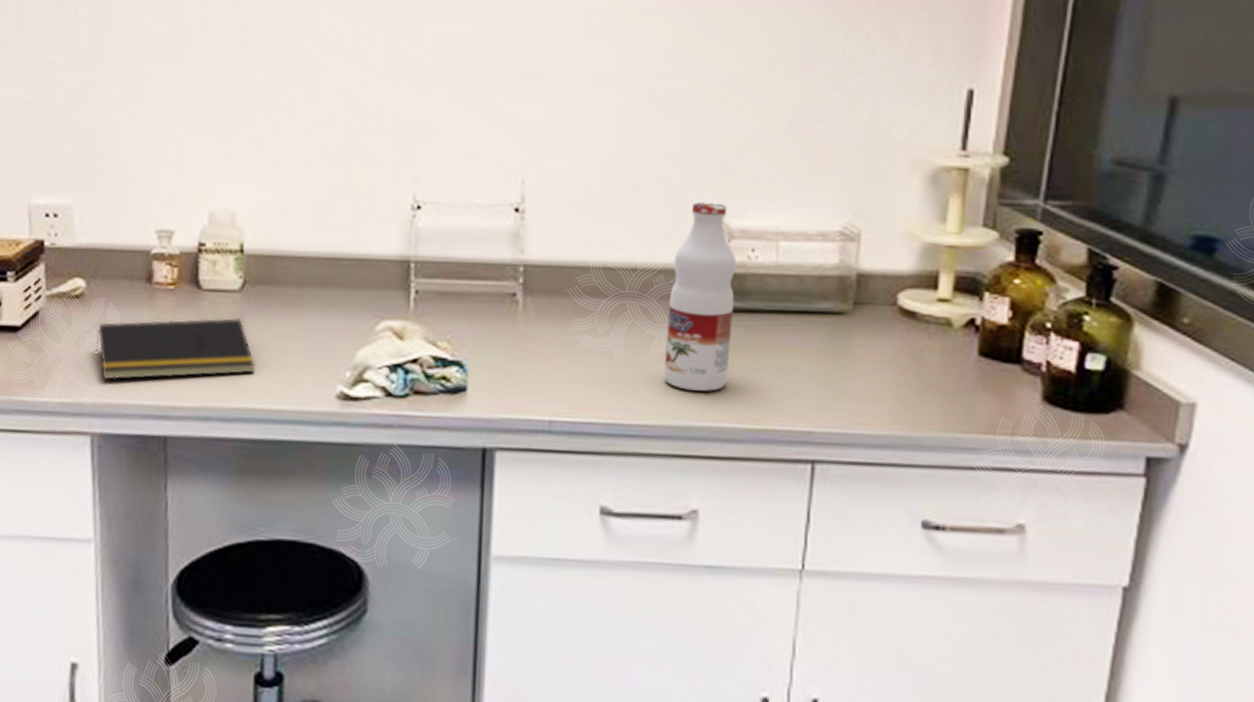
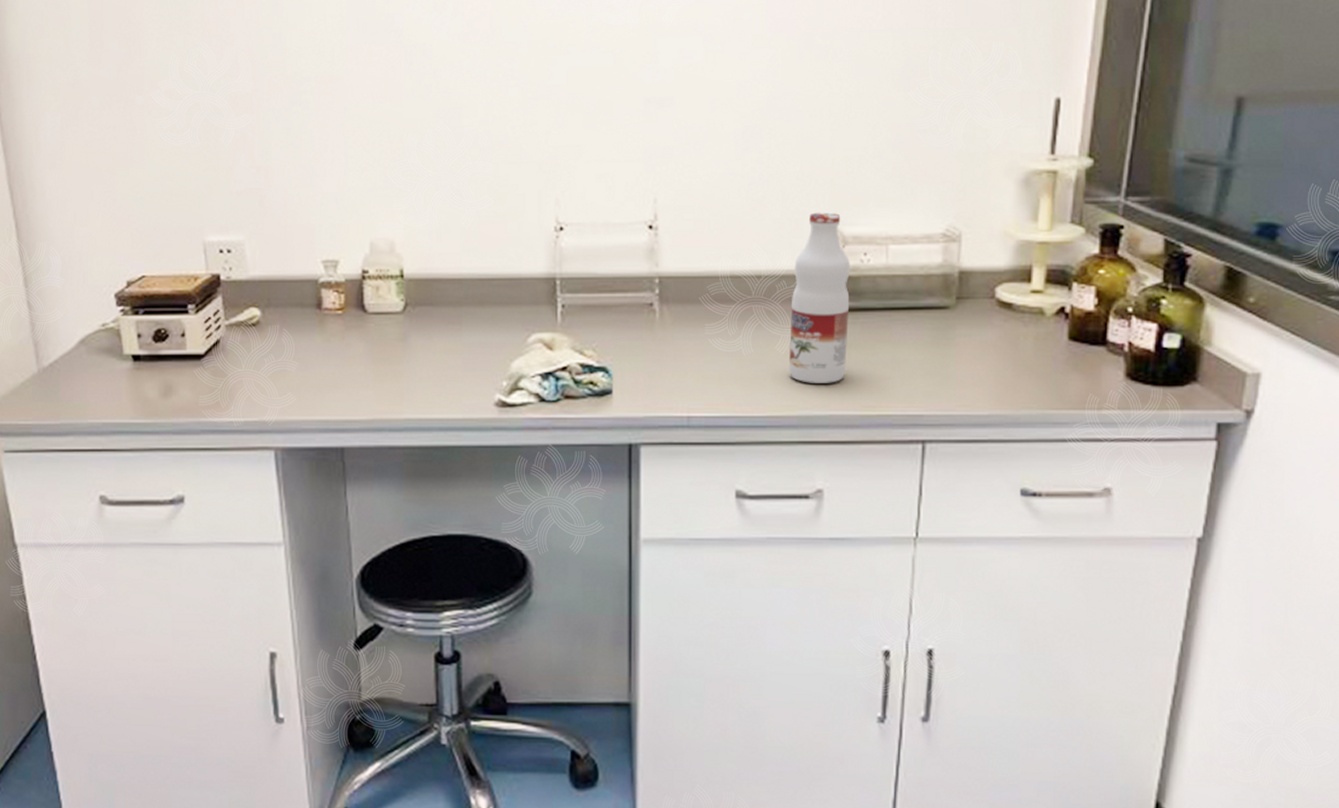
notepad: present [95,318,255,380] -> none [273,338,420,399]

